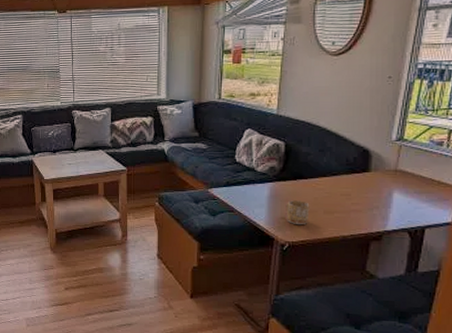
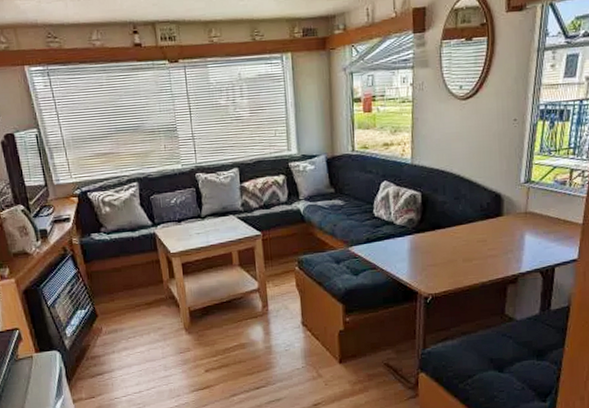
mug: present [286,200,310,224] -> none [426,251,450,276]

